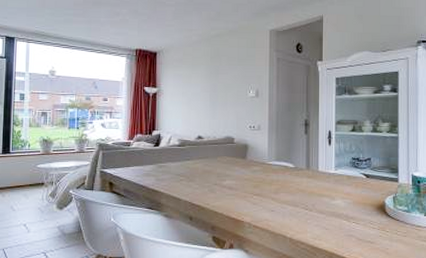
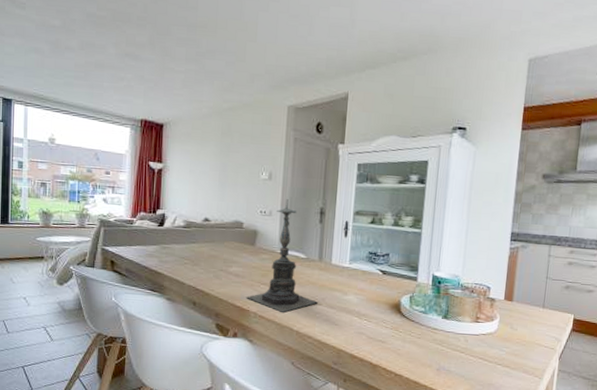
candle holder: none [239,114,309,221] -> present [245,199,319,313]

